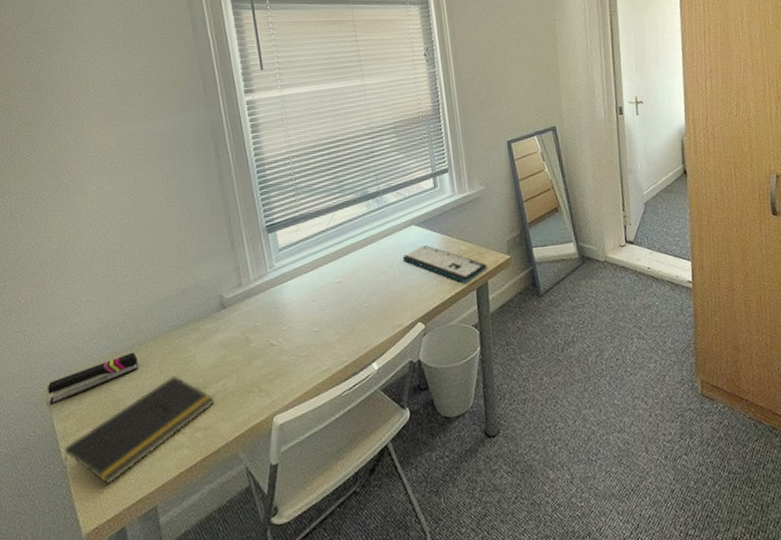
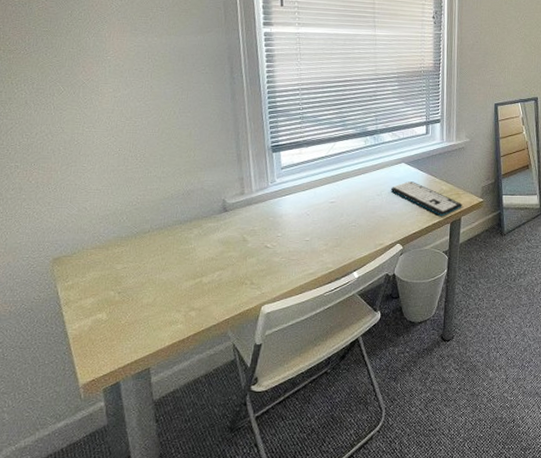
stapler: present [48,352,138,405] -> none [53,238,142,275]
notepad: present [63,375,215,485] -> none [65,262,210,346]

